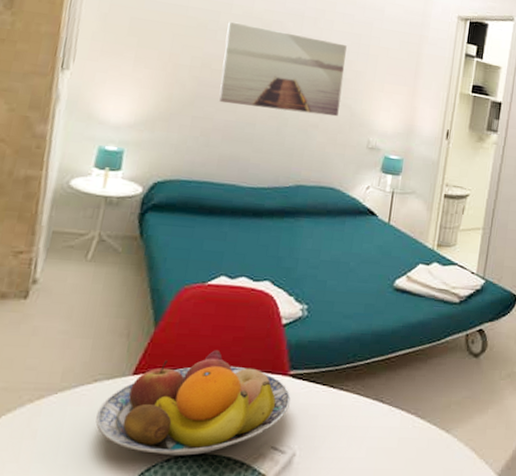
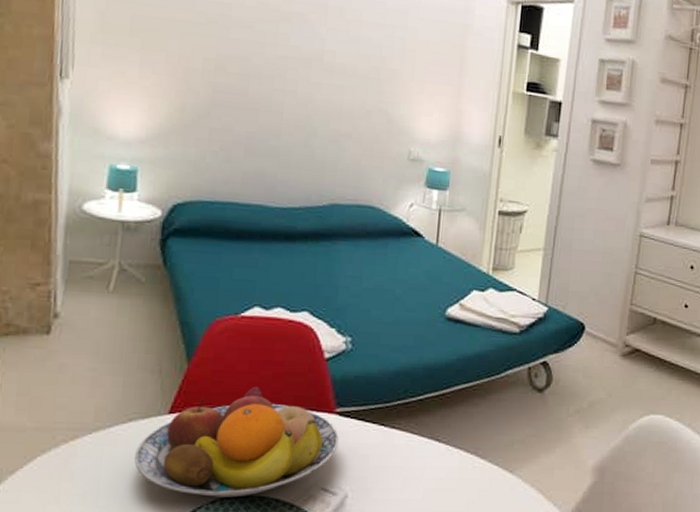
wall art: present [219,21,347,117] -> none [237,15,379,124]

